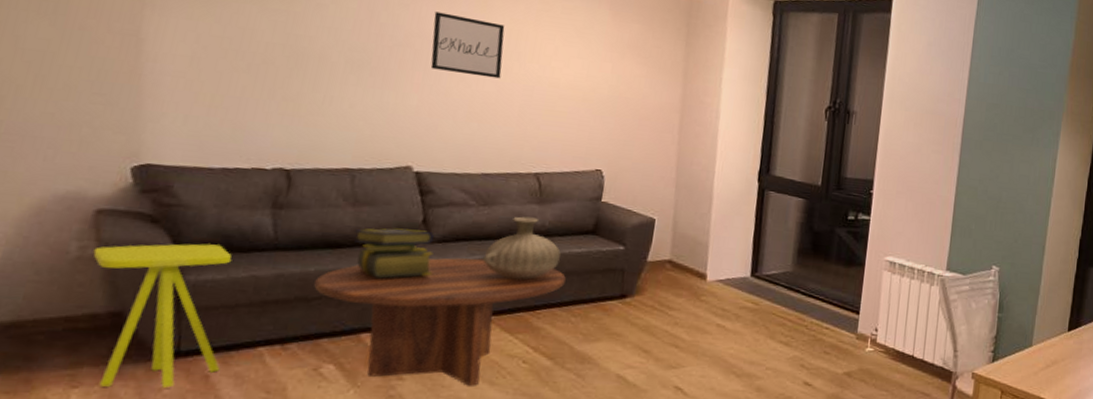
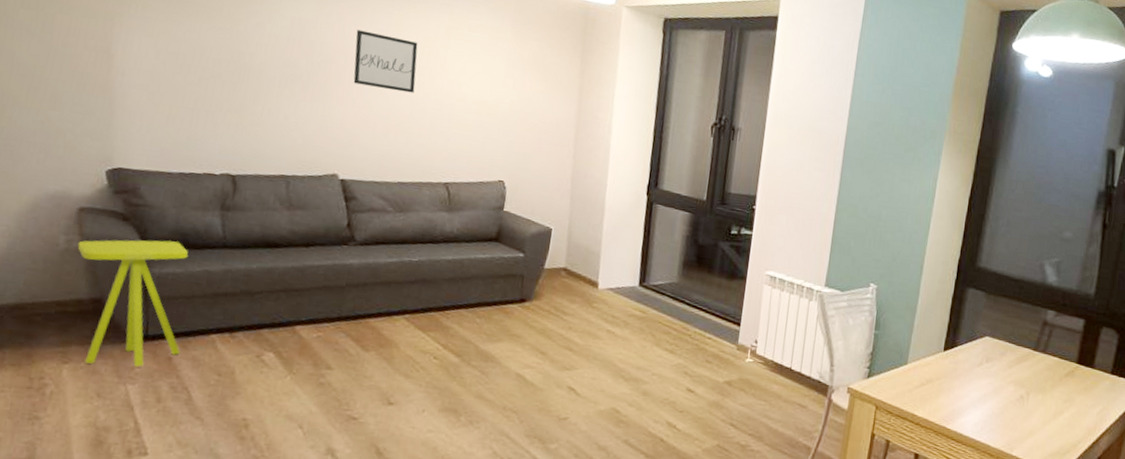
coffee table: present [314,258,566,386] -> none [256,259,472,378]
stack of books: present [355,228,434,279] -> none [290,230,357,277]
vase: present [483,216,561,280] -> none [399,223,467,283]

